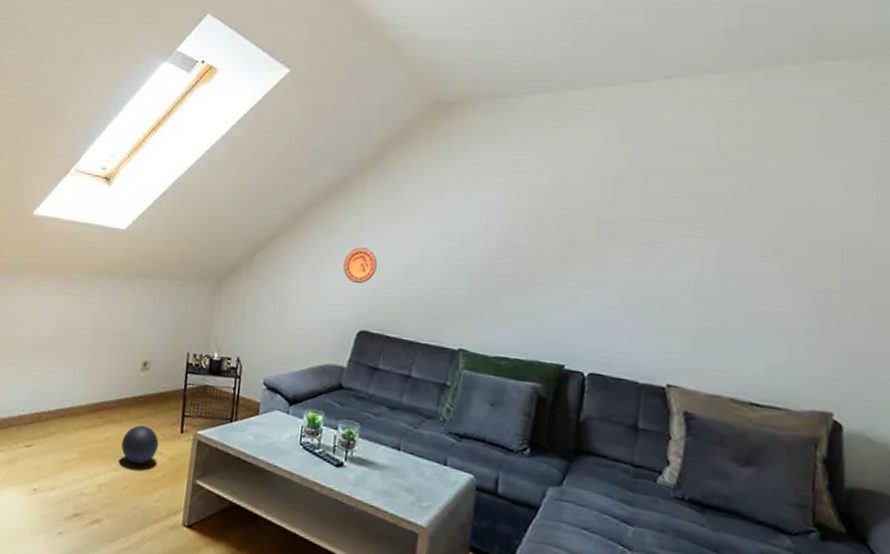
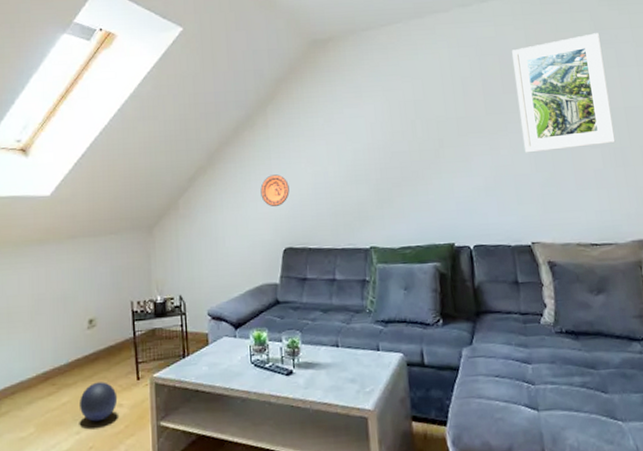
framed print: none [682,136,828,283] -> present [512,33,616,153]

